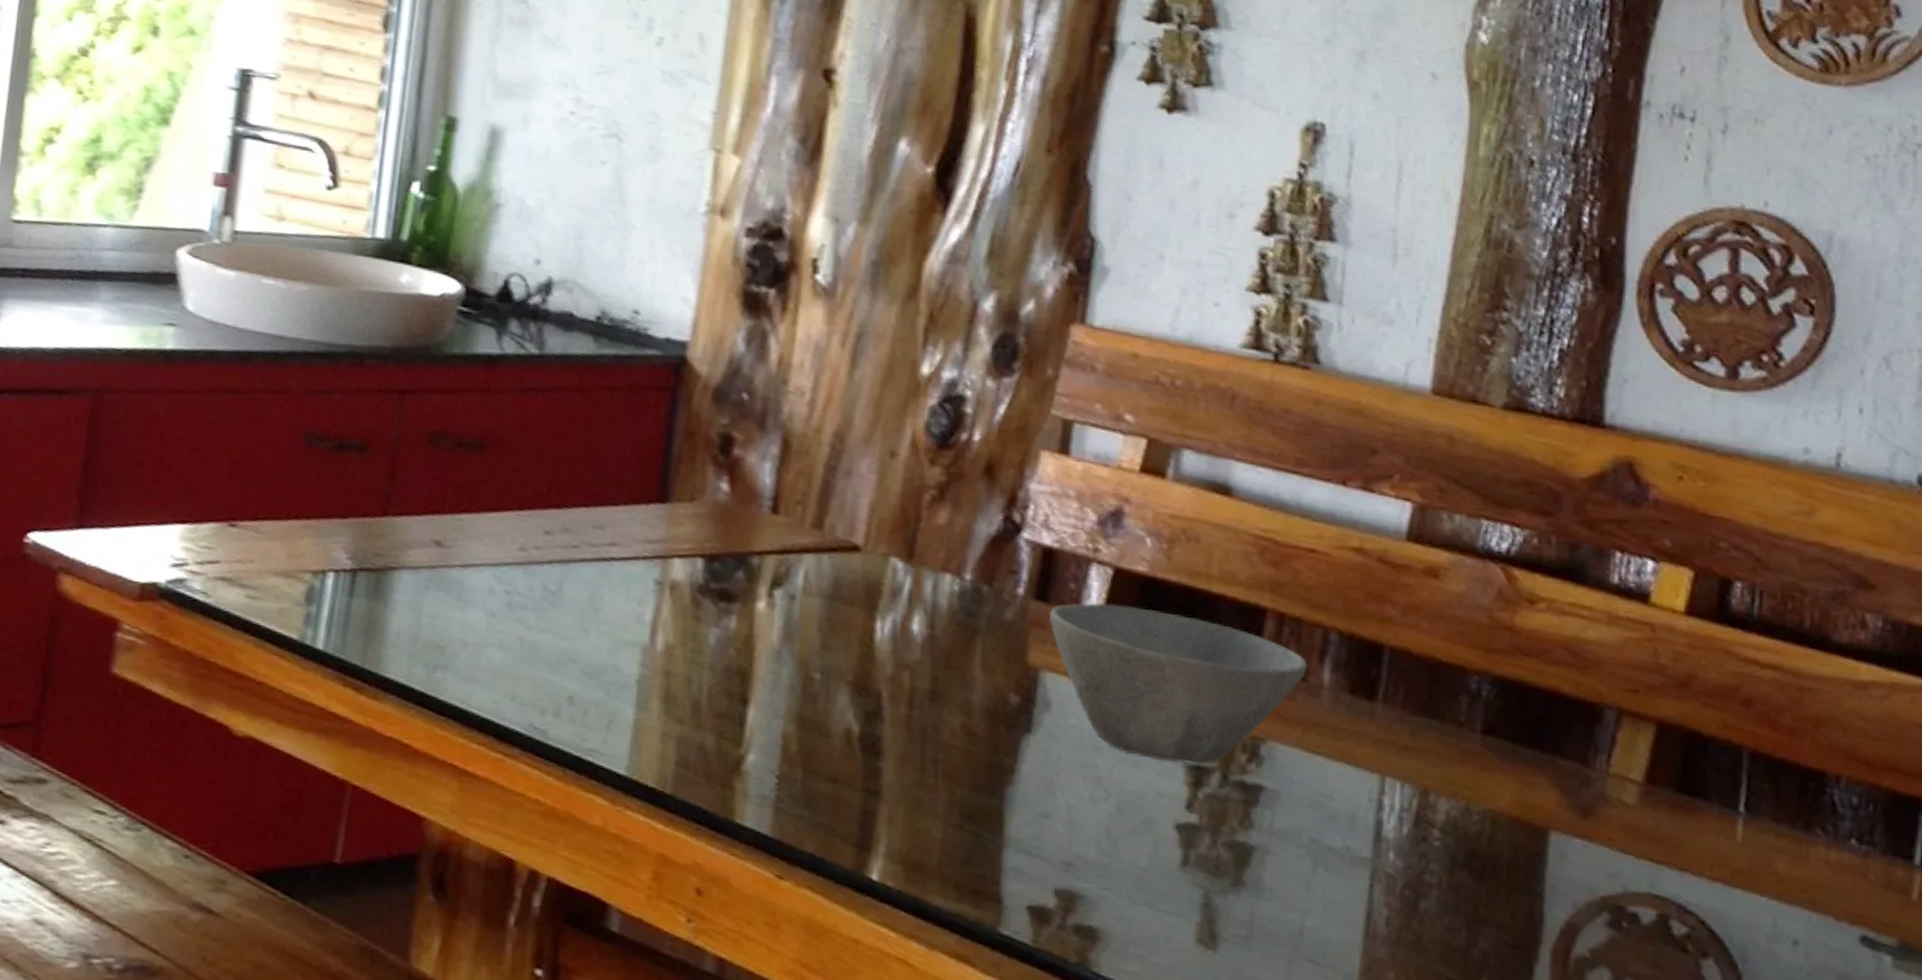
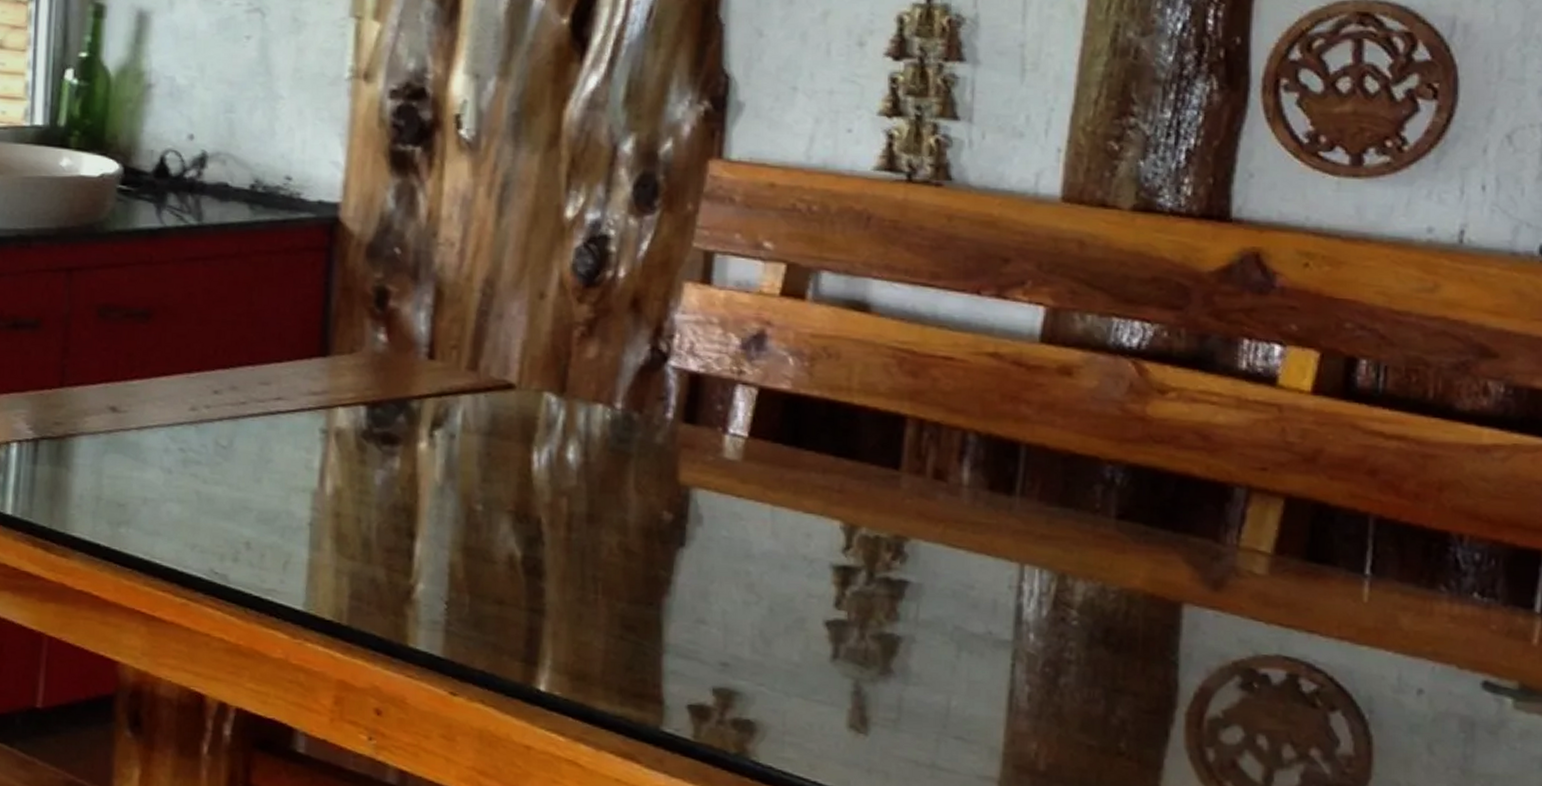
bowl: present [1048,603,1308,766] -> none [697,421,948,566]

